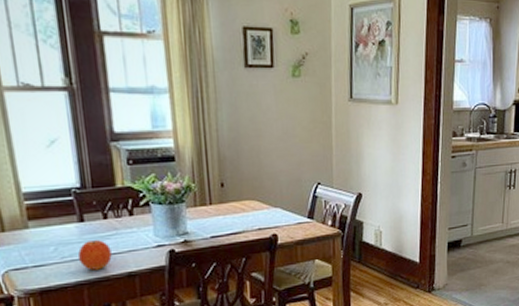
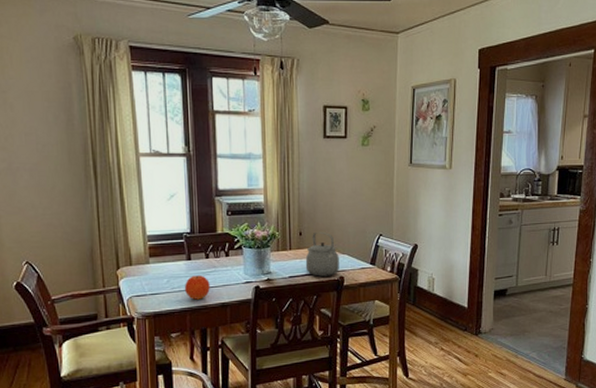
tea kettle: none [229,181,272,235] -> present [305,231,339,277]

